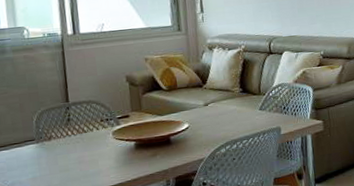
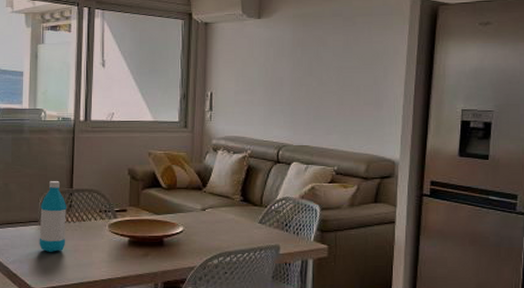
water bottle: none [35,97,68,168] -> present [39,181,67,252]

